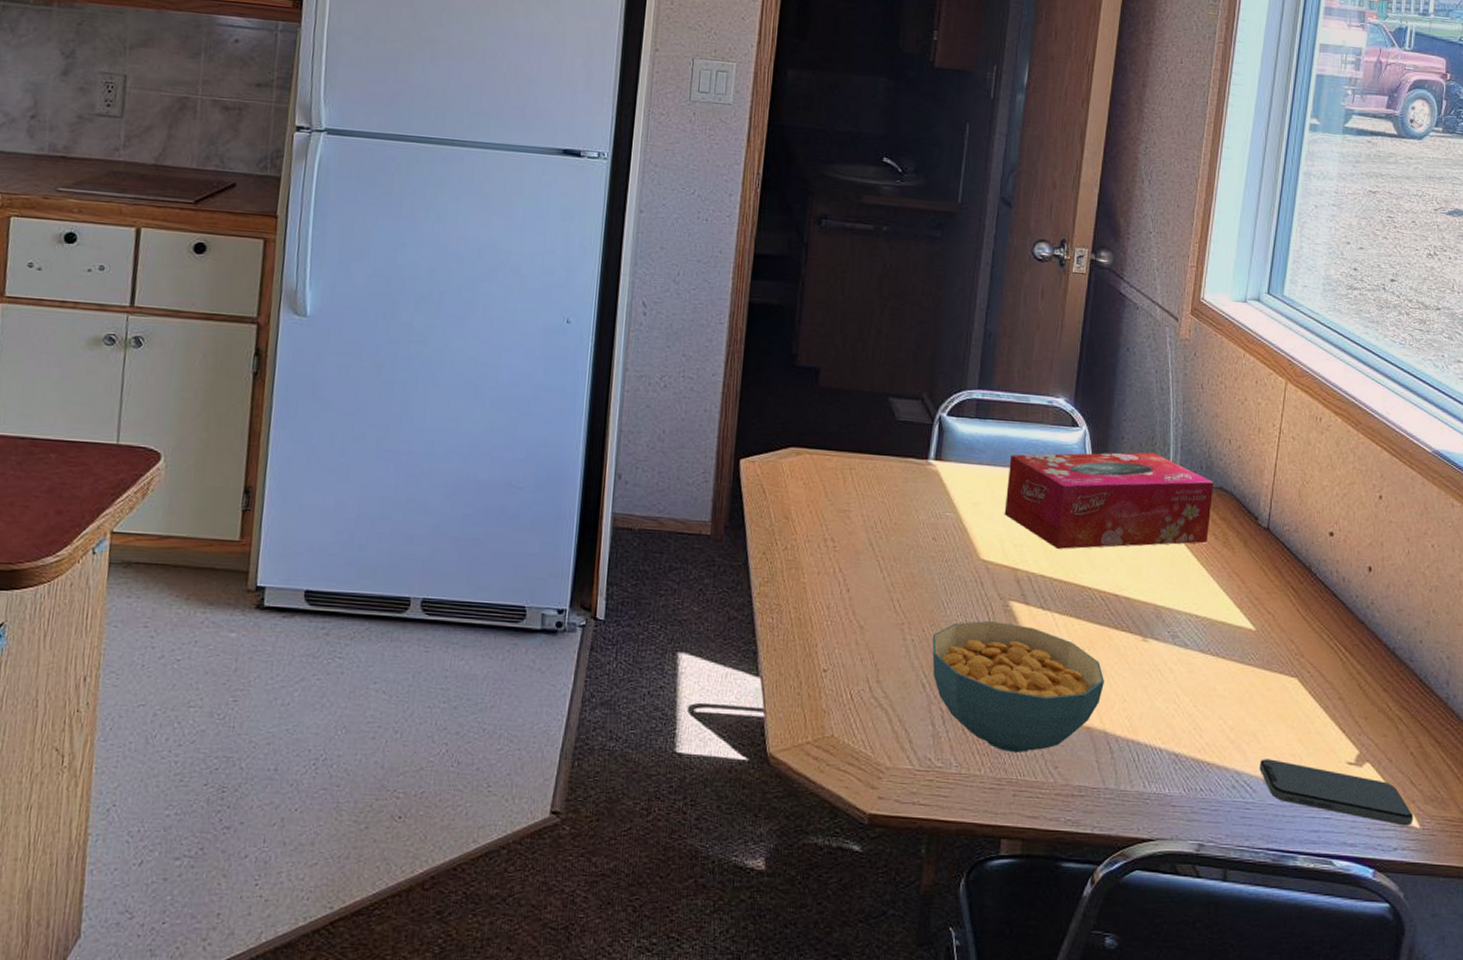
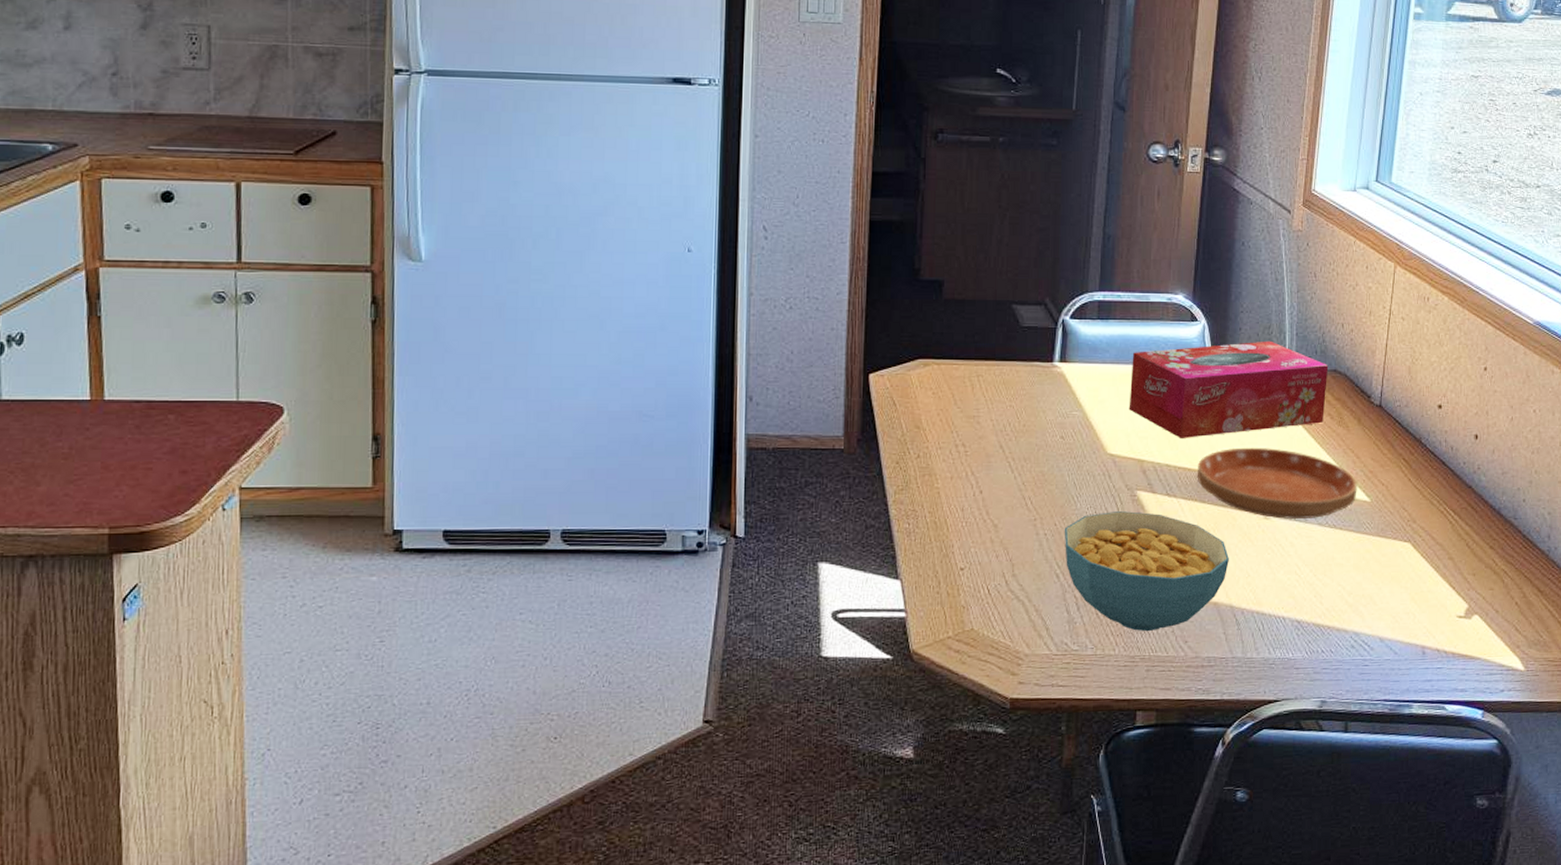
saucer: none [1074,562,1242,644] -> present [1198,447,1357,520]
smartphone: present [1259,759,1413,826] -> none [1376,618,1518,670]

